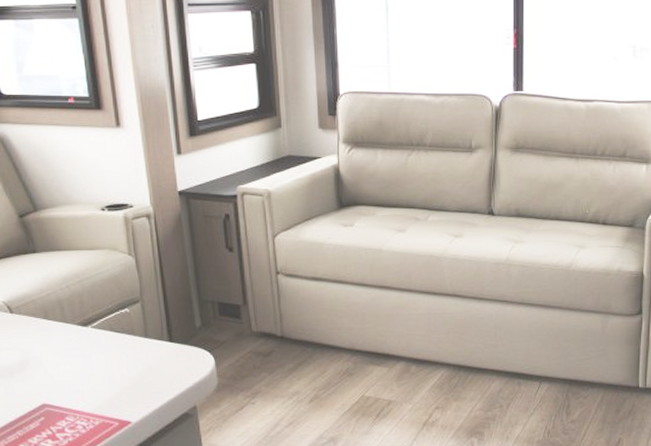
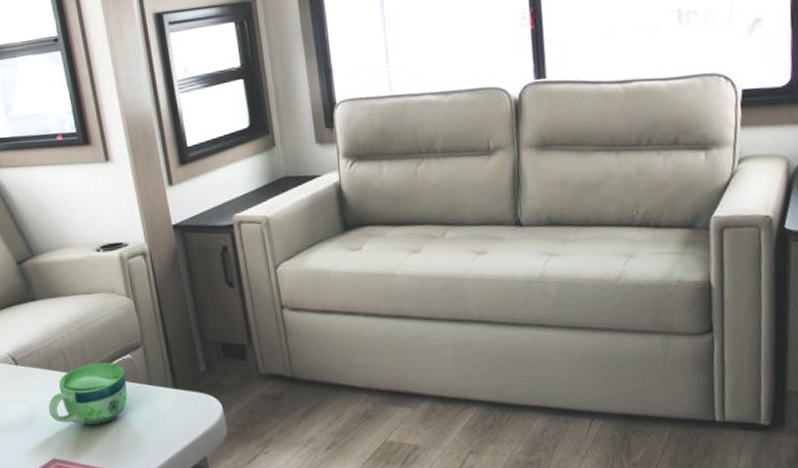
cup: none [41,315,123,373] -> present [48,362,128,425]

